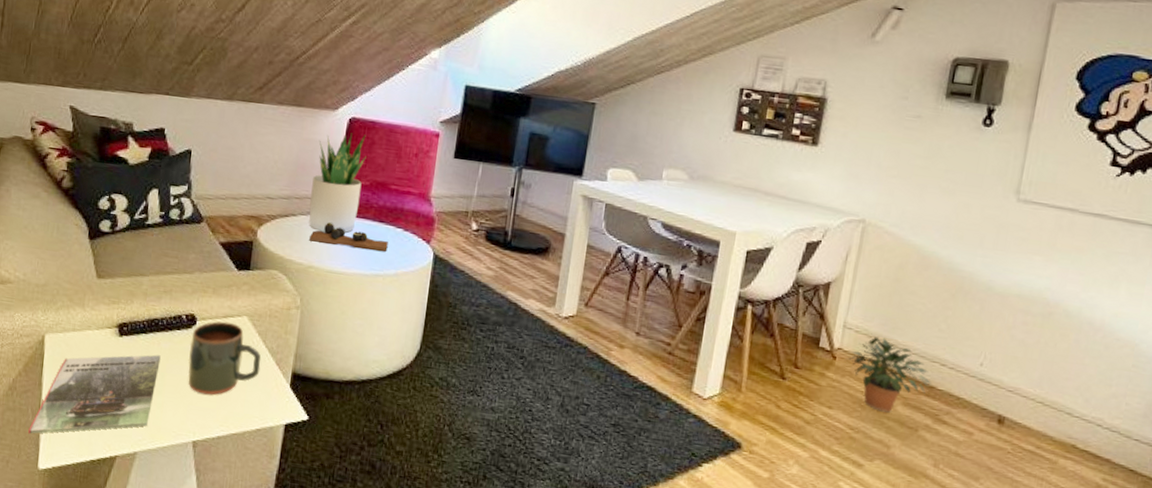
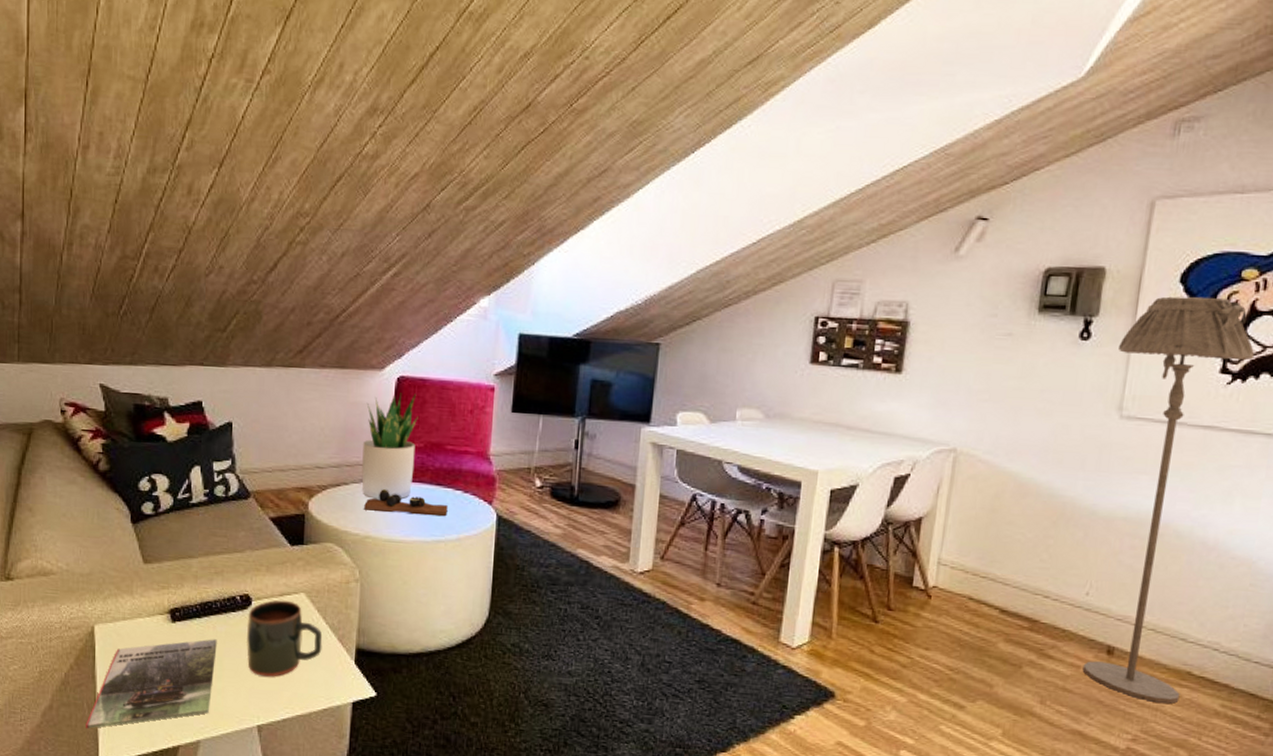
potted plant: present [845,333,932,413] -> none [941,569,1035,650]
floor lamp: none [974,91,1143,475] -> present [1082,296,1255,704]

